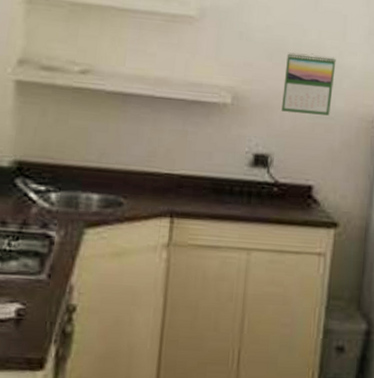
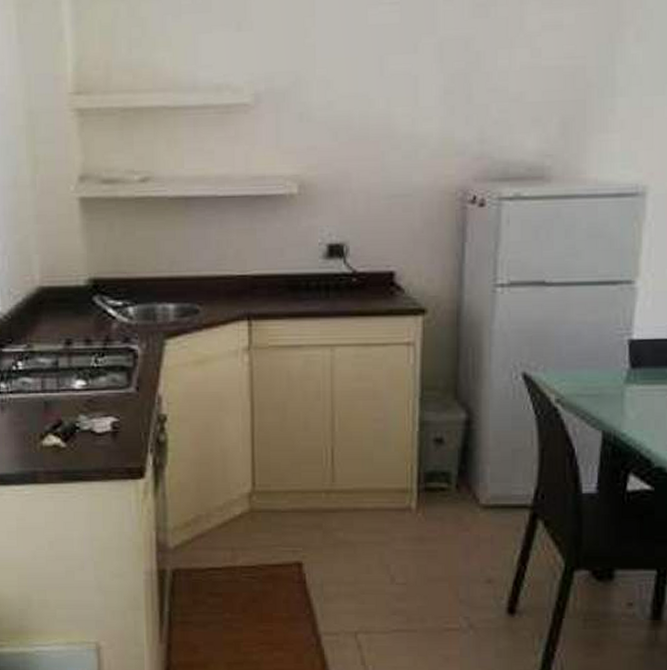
calendar: present [281,52,336,116] -> none [353,125,409,195]

